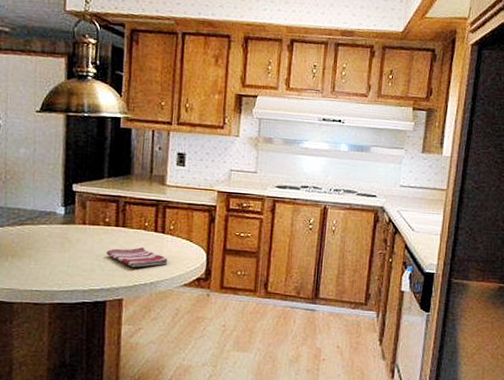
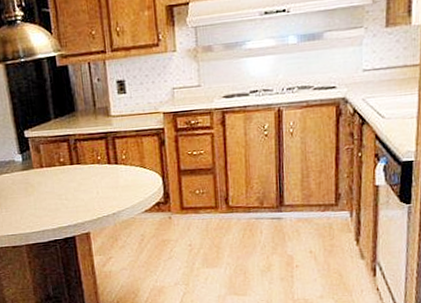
dish towel: present [106,247,168,267] -> none [66,181,126,201]

